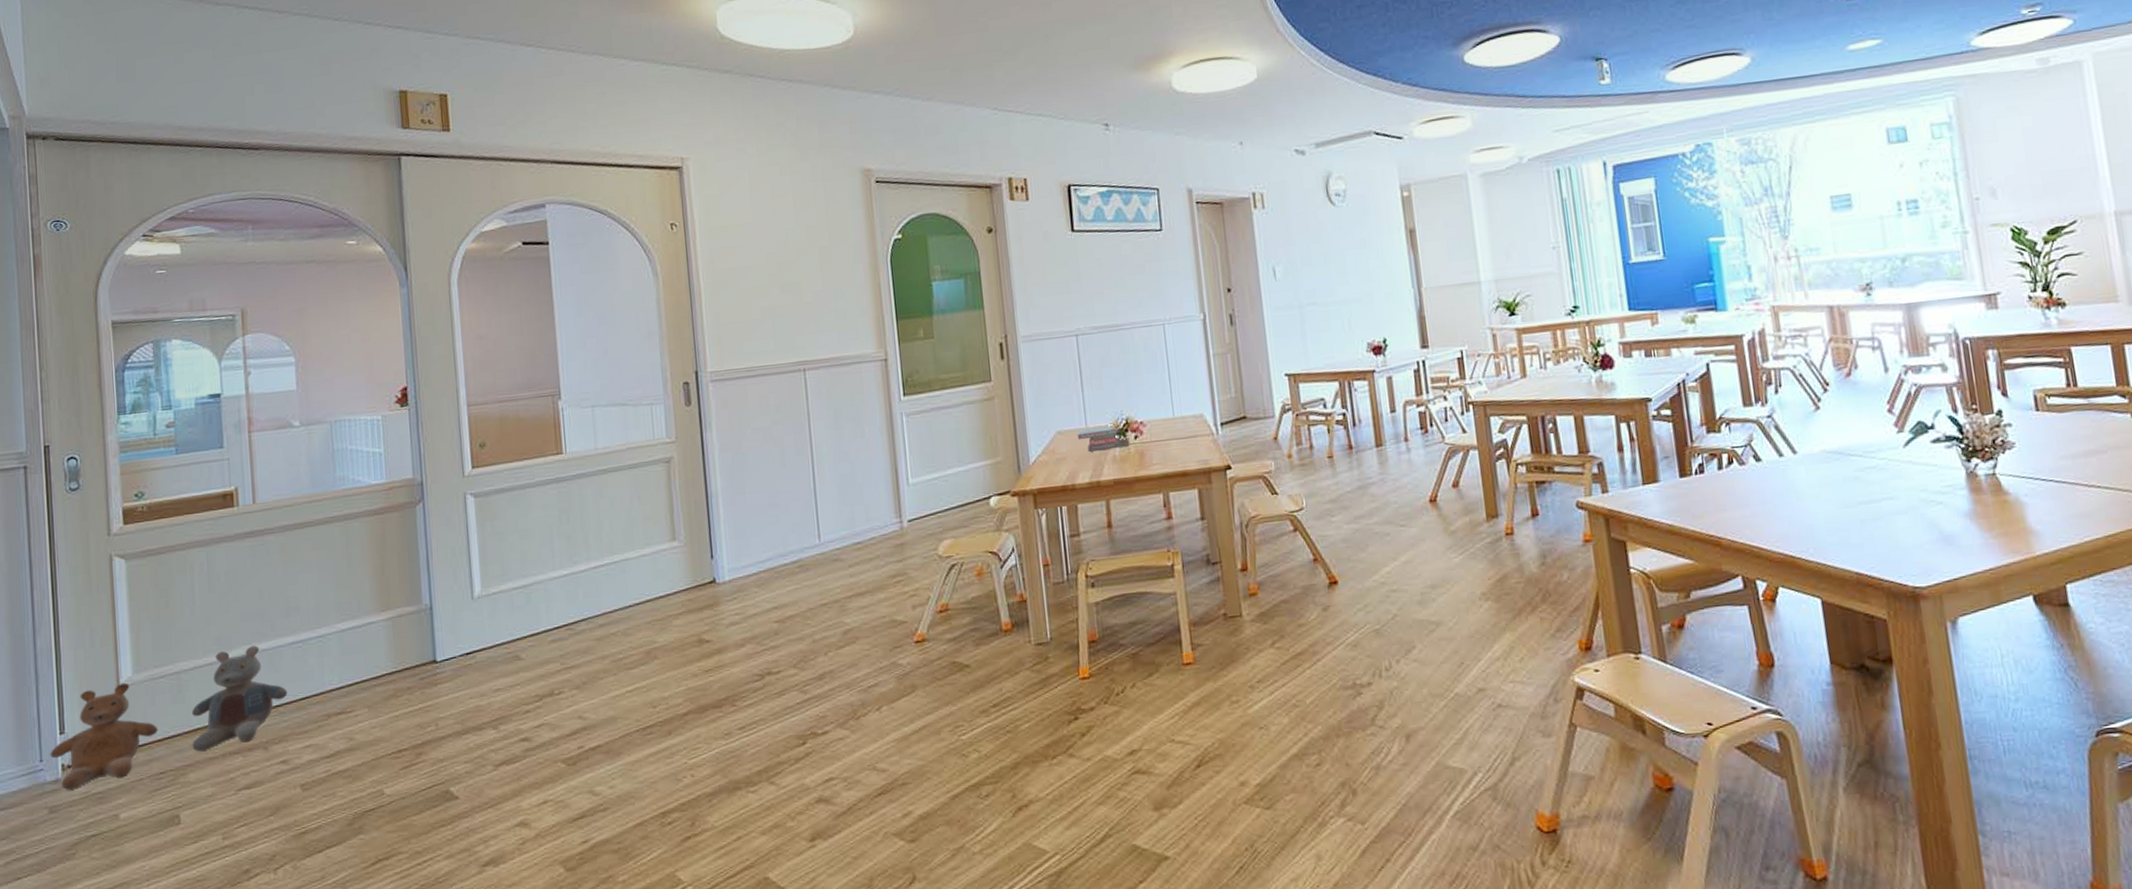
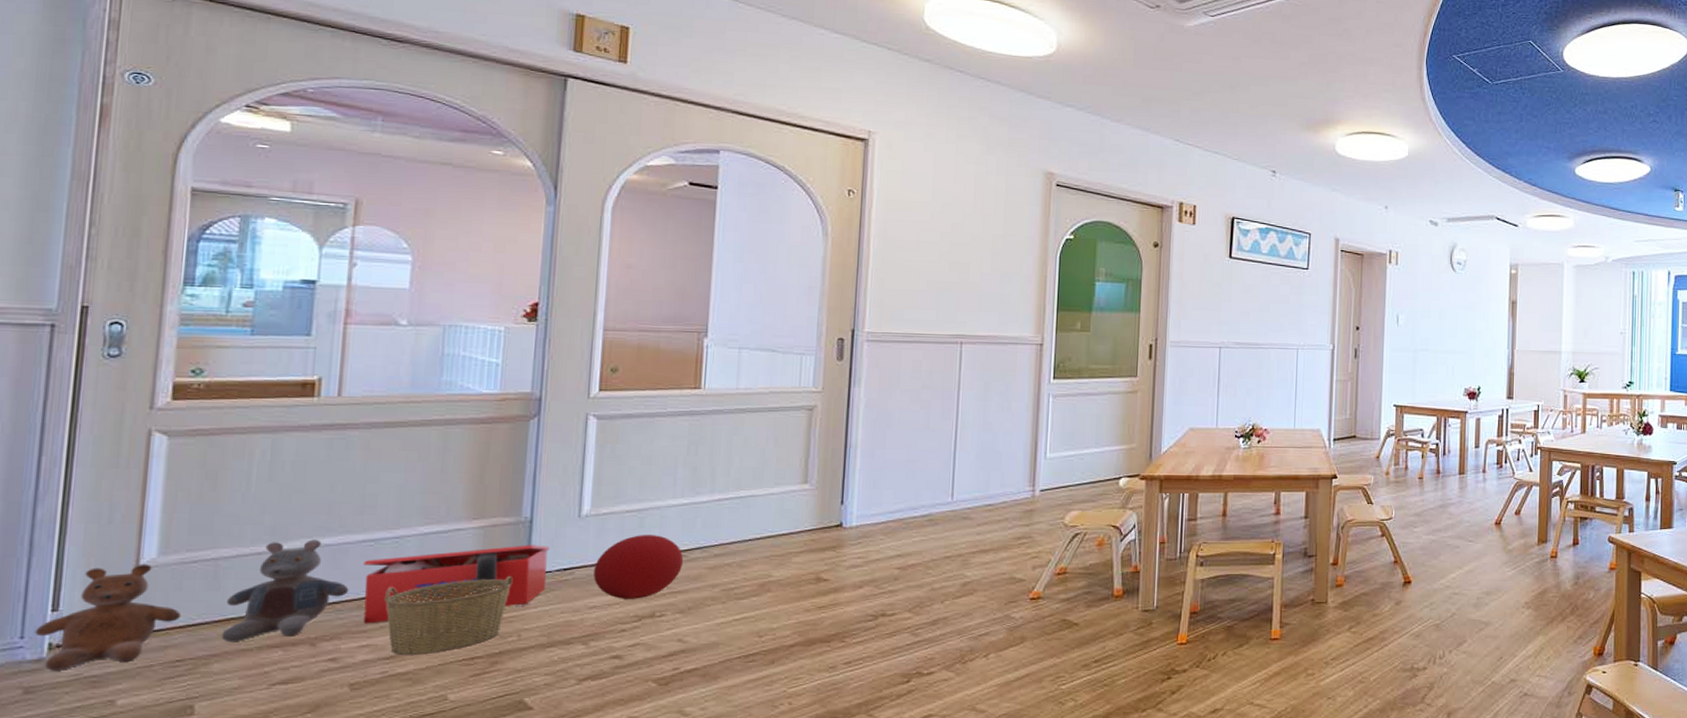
toy: none [296,631,454,725] -> present [363,545,549,624]
basket: none [318,664,424,753] -> present [385,575,513,655]
ball: none [493,610,572,680] -> present [593,535,684,599]
books: present [1078,426,1130,452] -> none [1208,429,1253,450]

